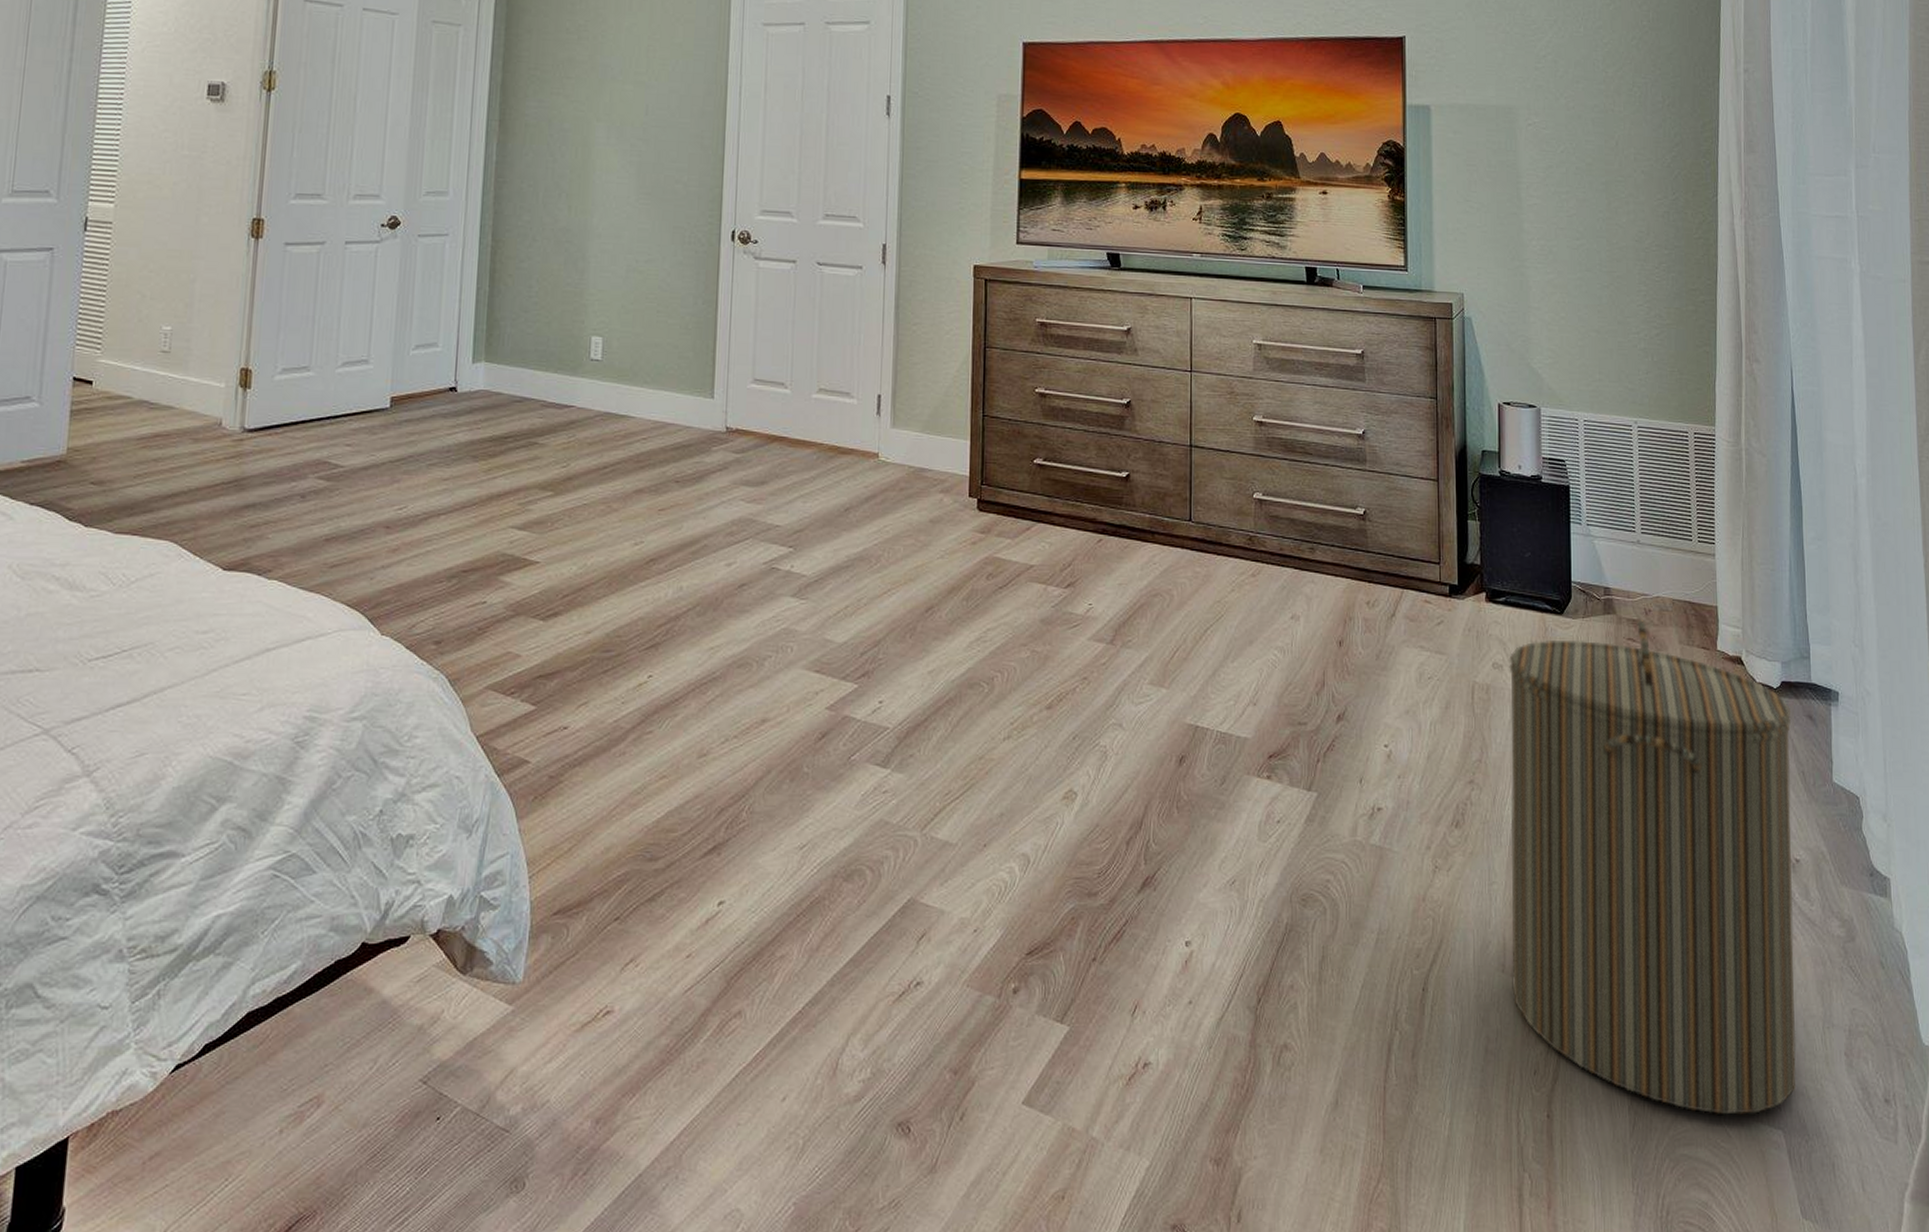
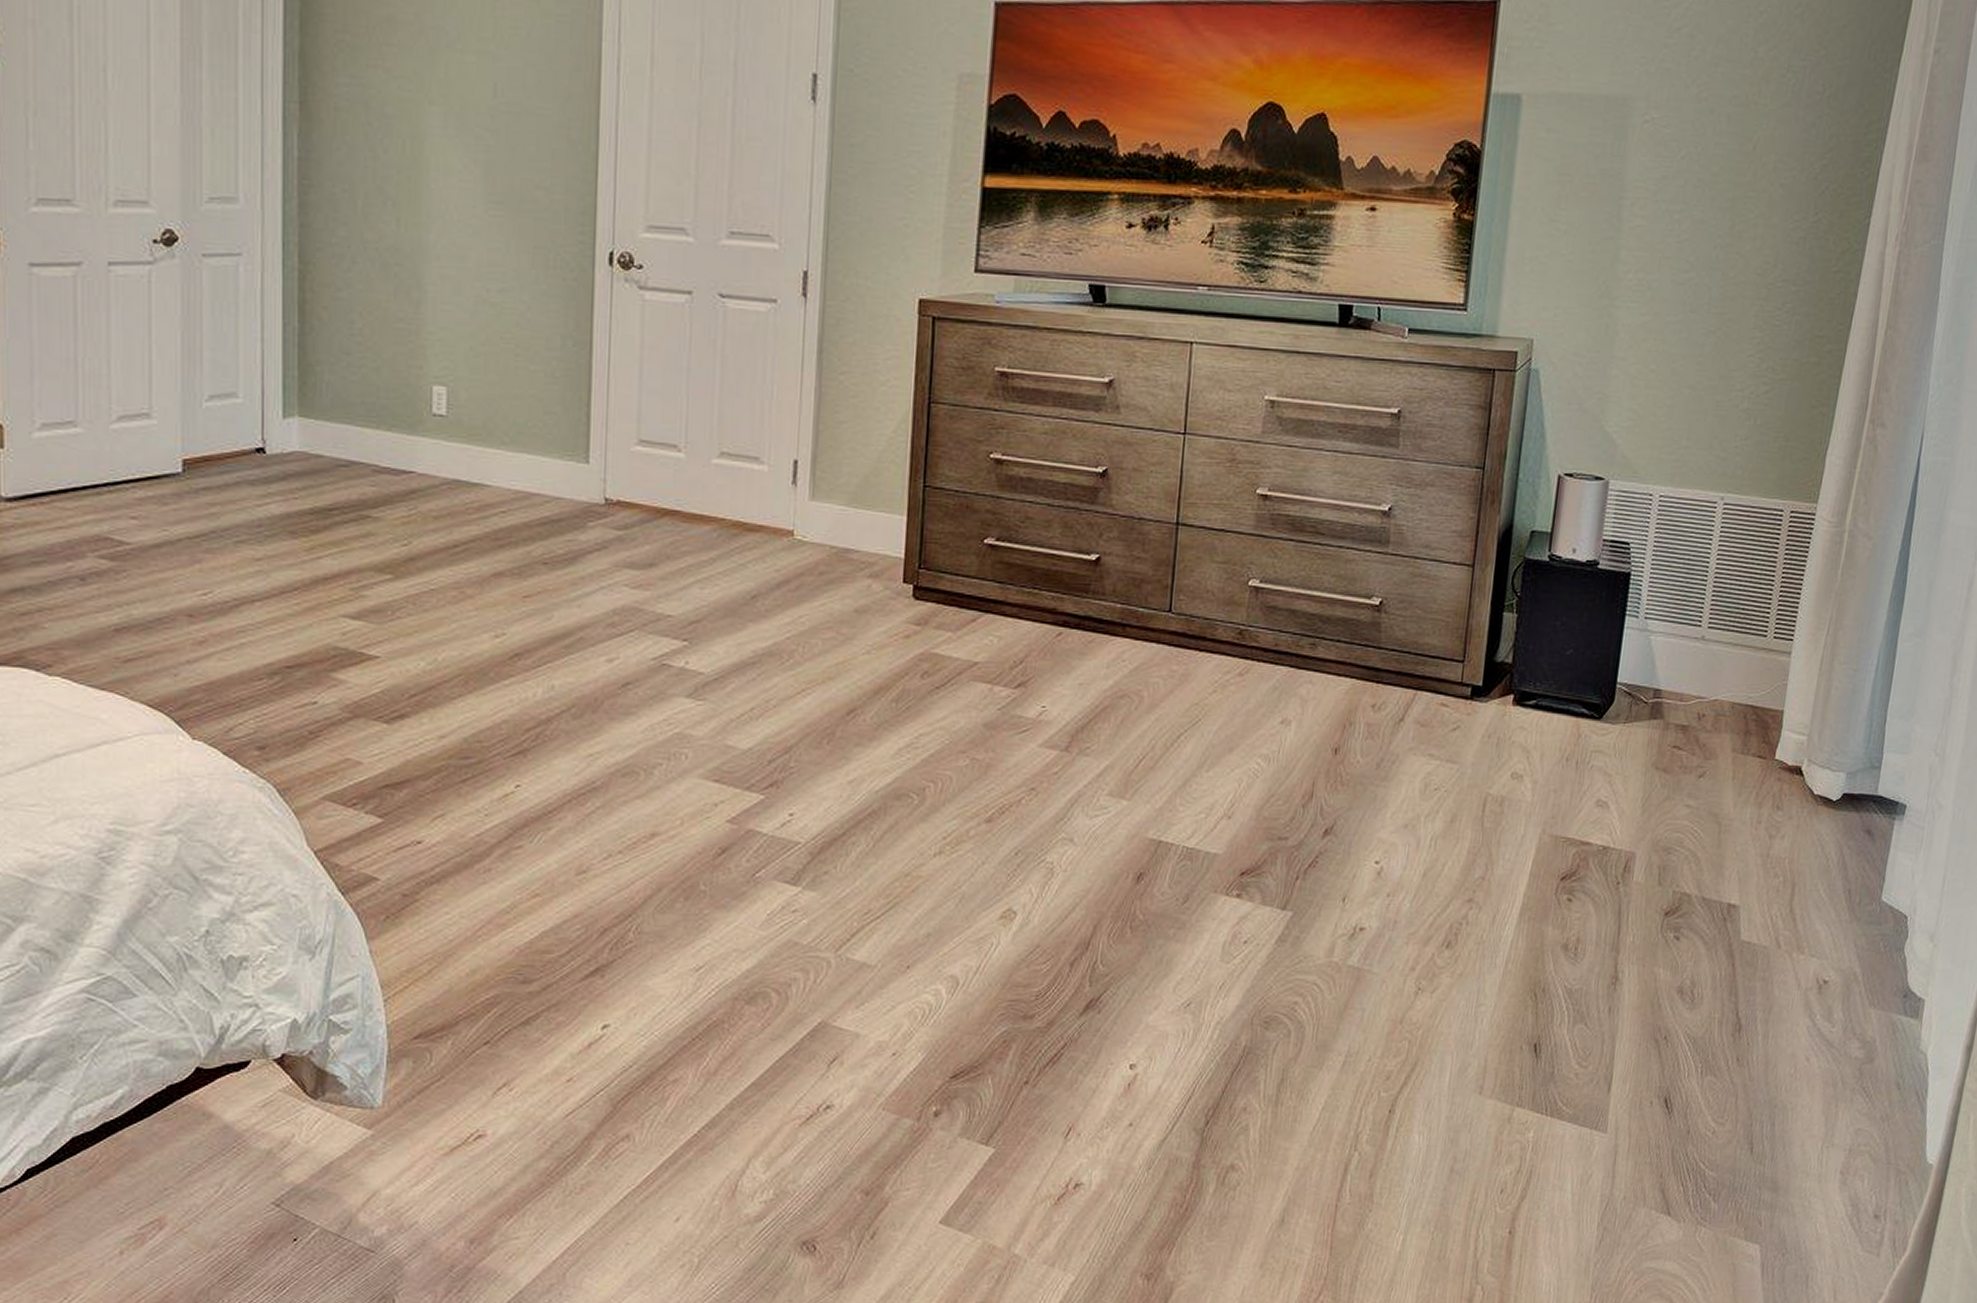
laundry hamper: present [1509,620,1797,1115] -> none [1488,726,1849,1231]

